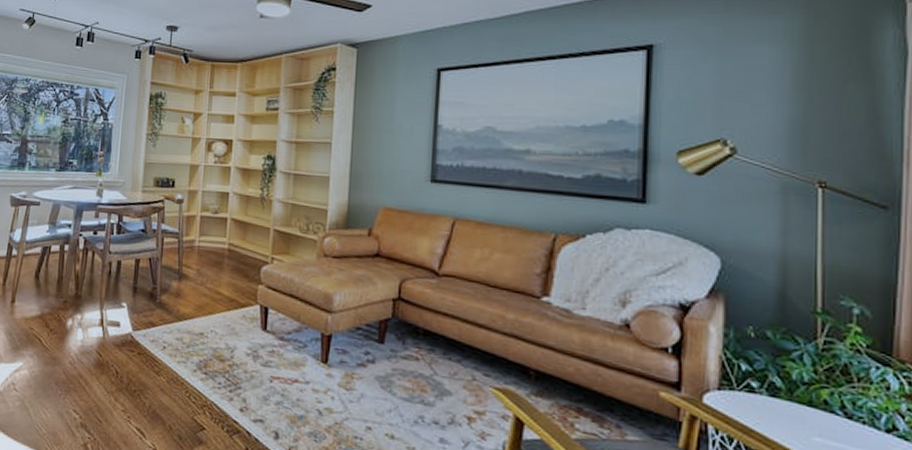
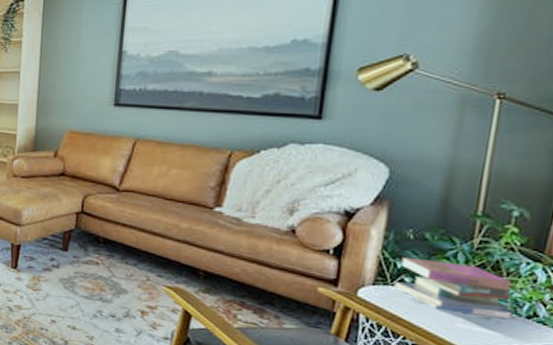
books: none [740,357,869,432] -> present [394,256,512,319]

